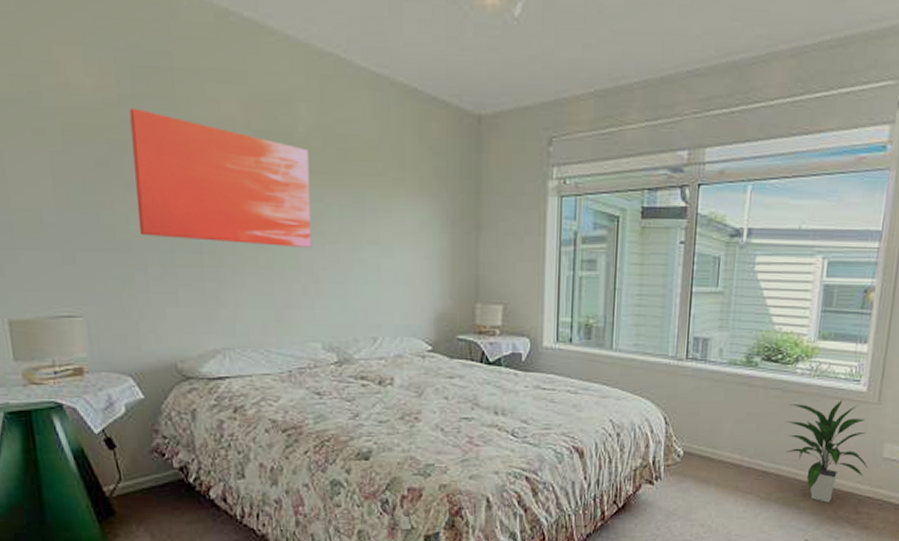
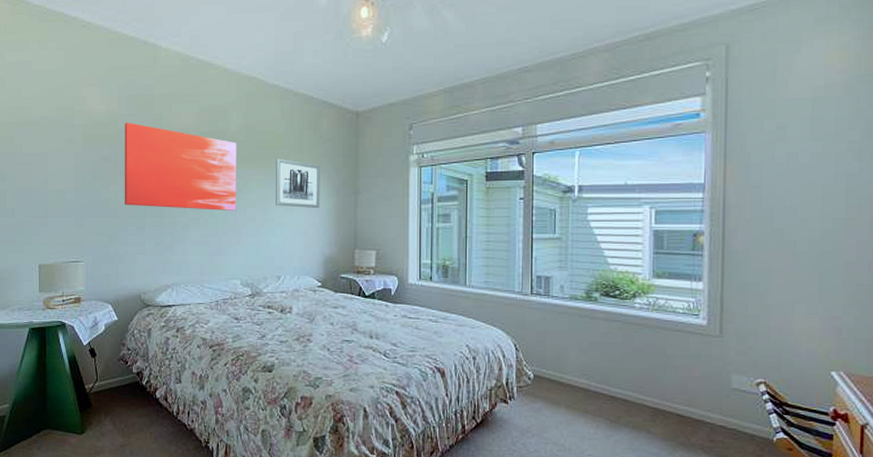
wall art: none [366,175,430,249] -> present [276,158,320,209]
indoor plant: present [786,399,868,502] -> none [629,331,717,429]

